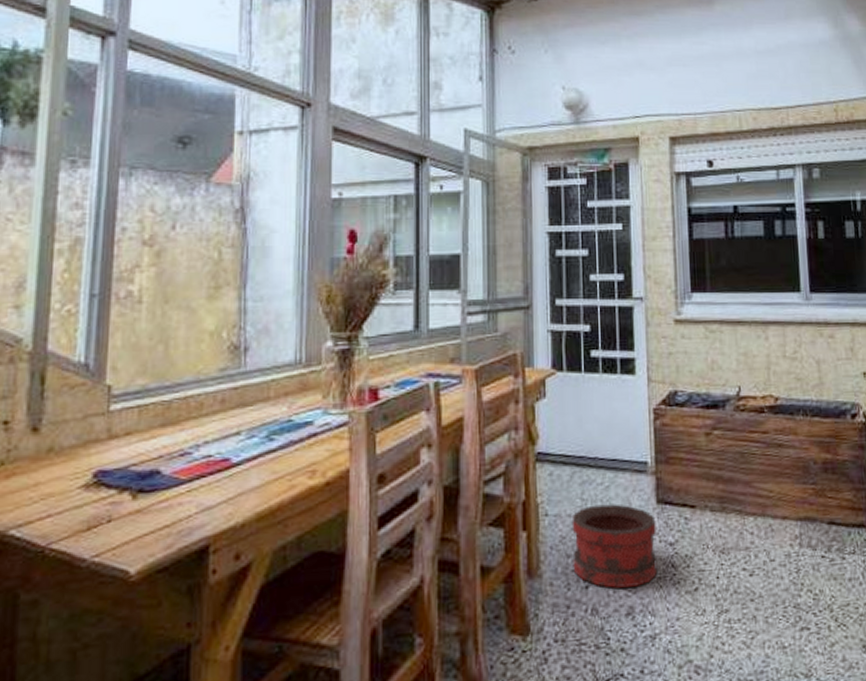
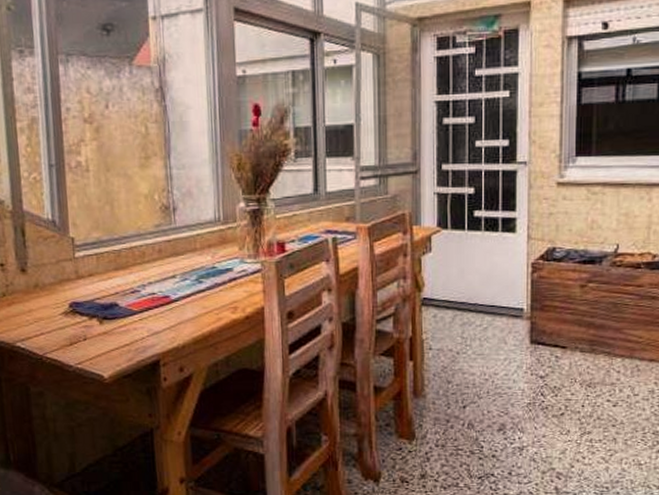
bucket: present [571,504,658,588] -> none [452,342,529,409]

